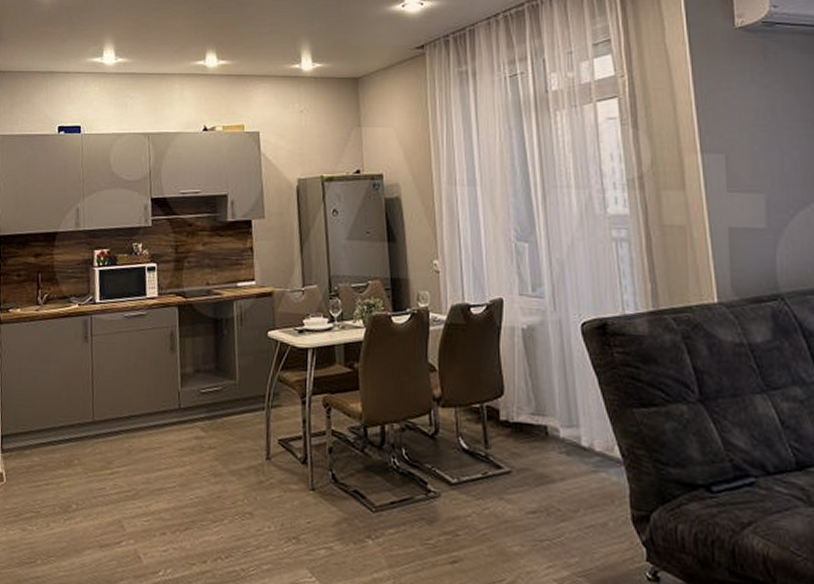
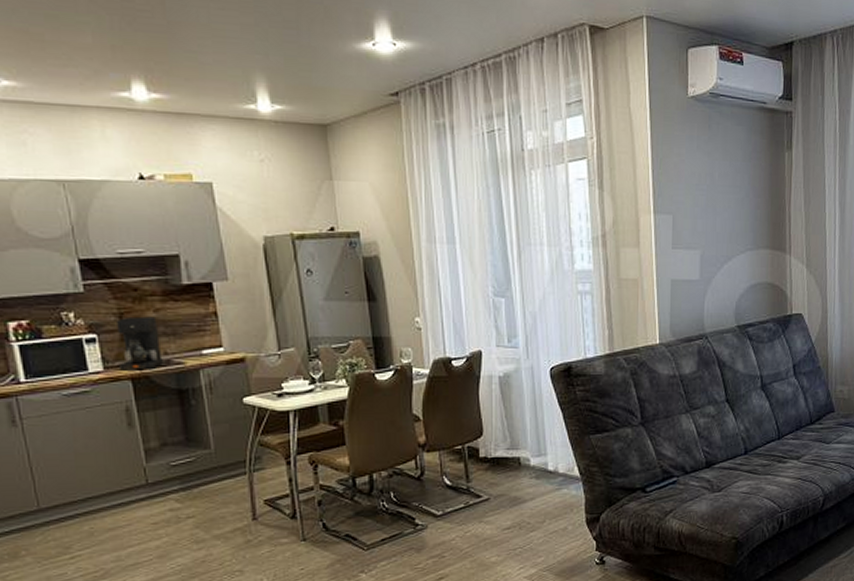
coffee maker: none [170,249,205,299] -> present [117,316,163,371]

